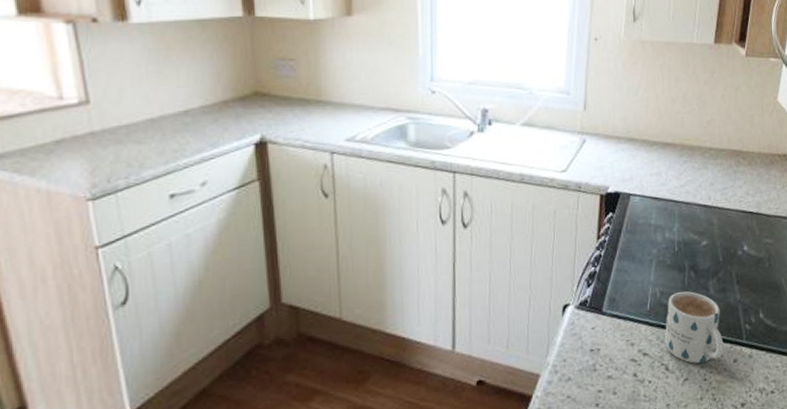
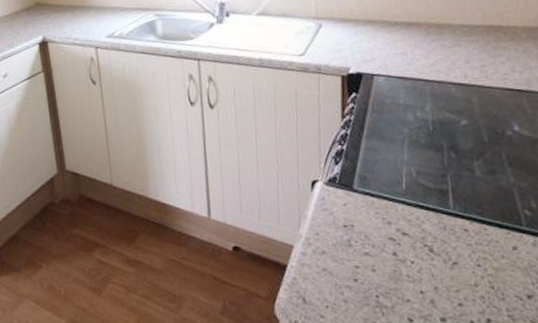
mug: present [664,291,724,364] -> none [425,171,499,248]

